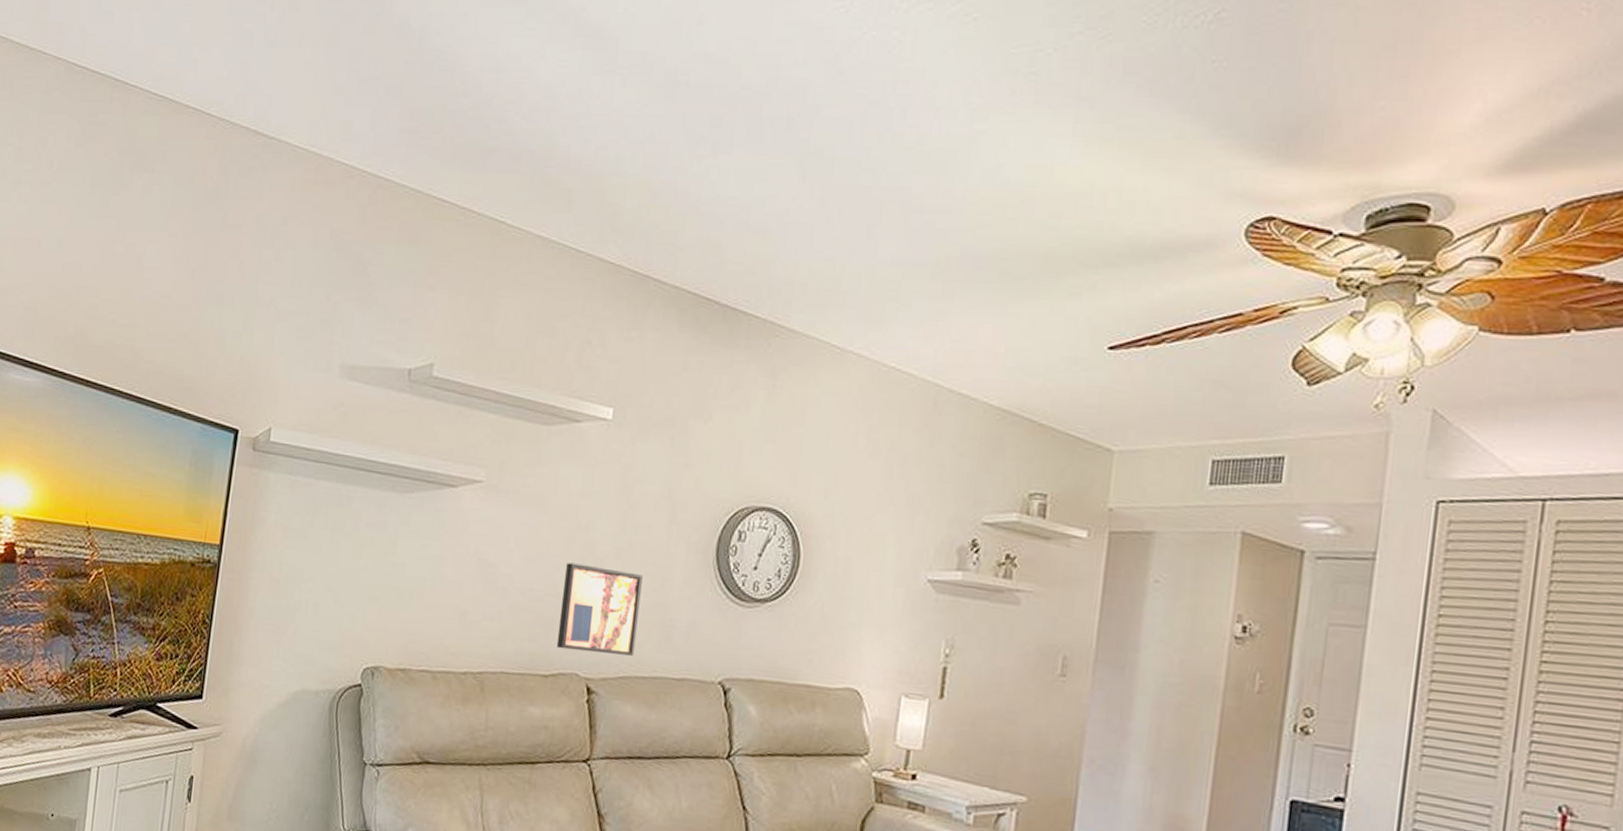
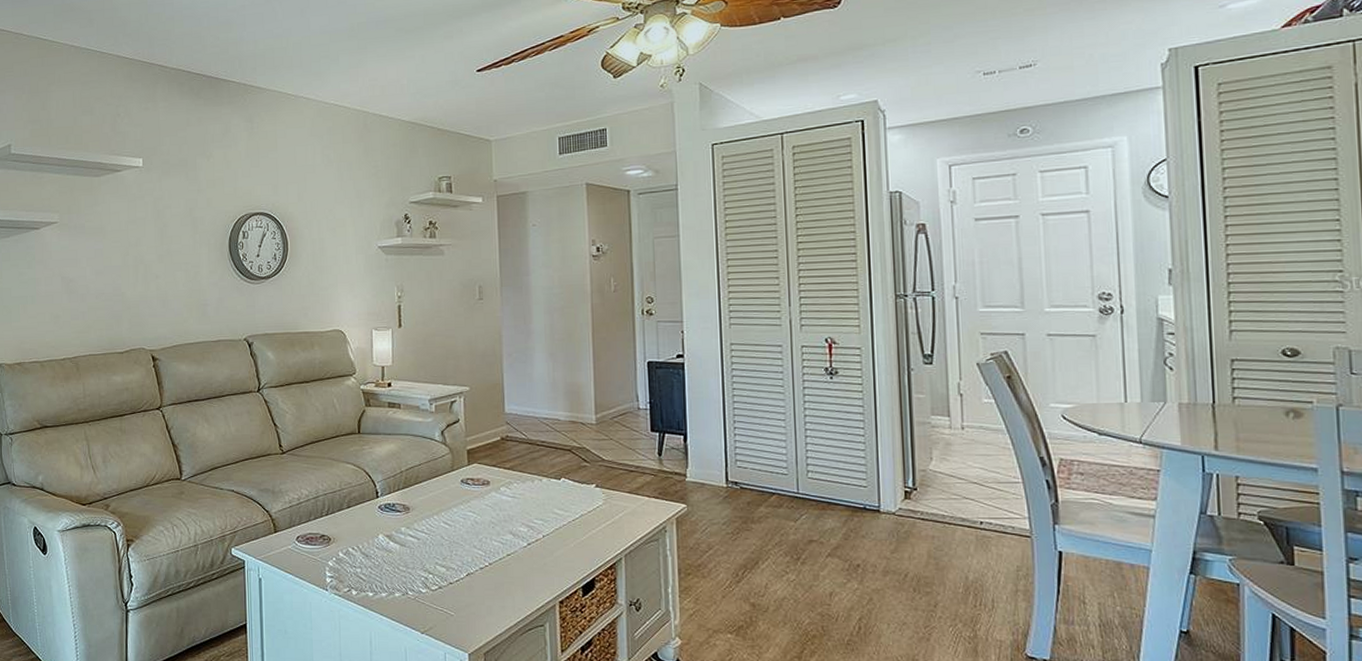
wall art: present [556,562,643,656] -> none [125,270,182,332]

